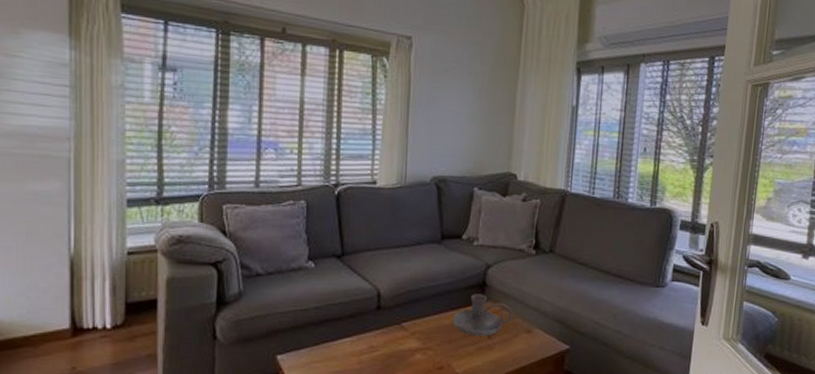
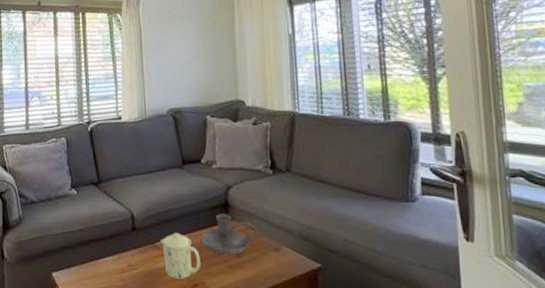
mug: none [407,312,449,362] -> present [160,232,201,279]

